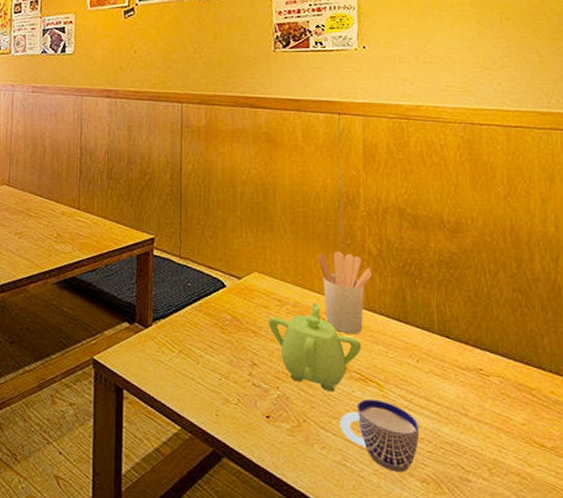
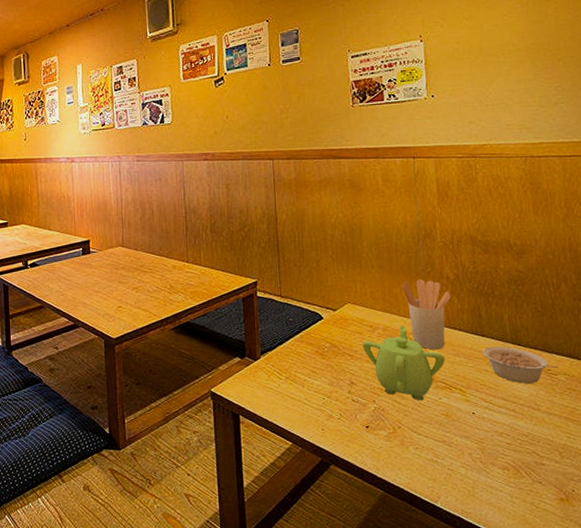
cup: present [339,398,420,473] -> none [429,403,499,463]
legume: none [405,336,492,384] -> present [483,346,559,383]

